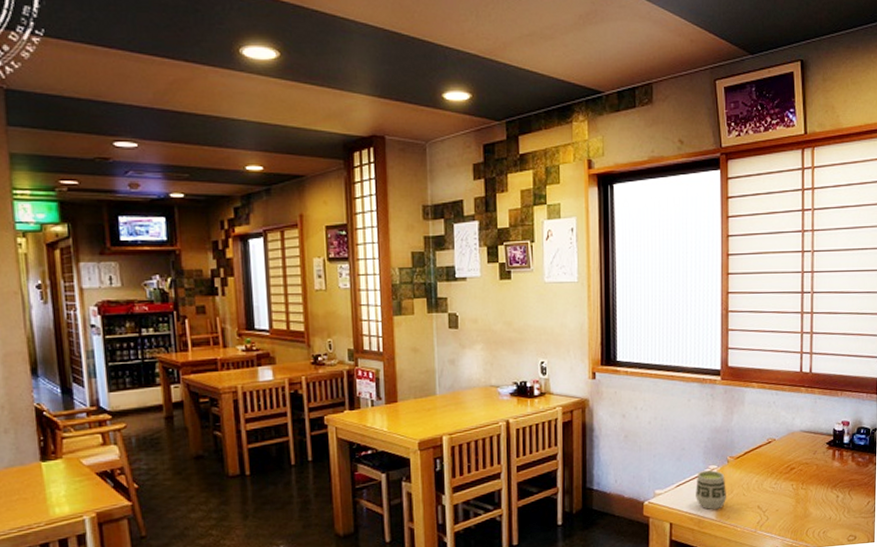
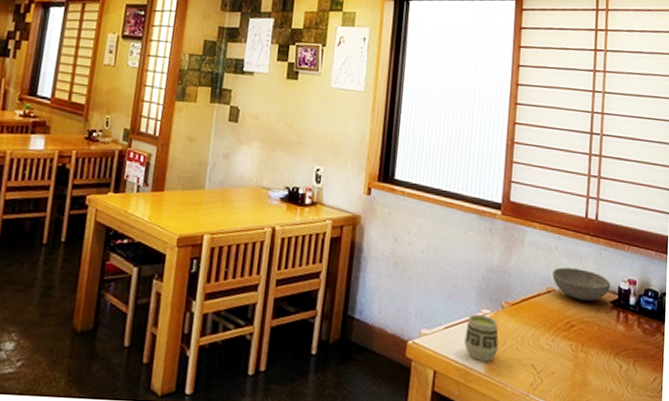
bowl: none [772,418,826,446] -> present [552,267,611,301]

